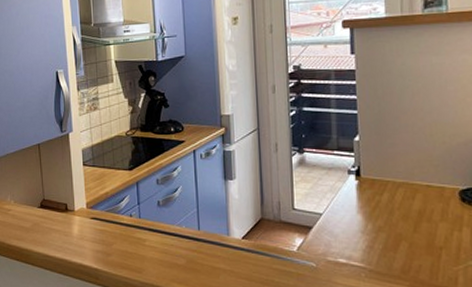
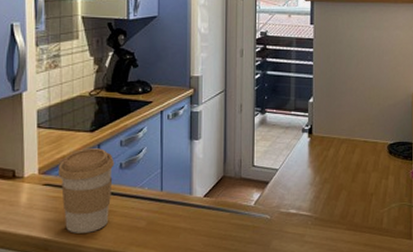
coffee cup: none [102,186,153,266] -> present [57,148,115,233]

